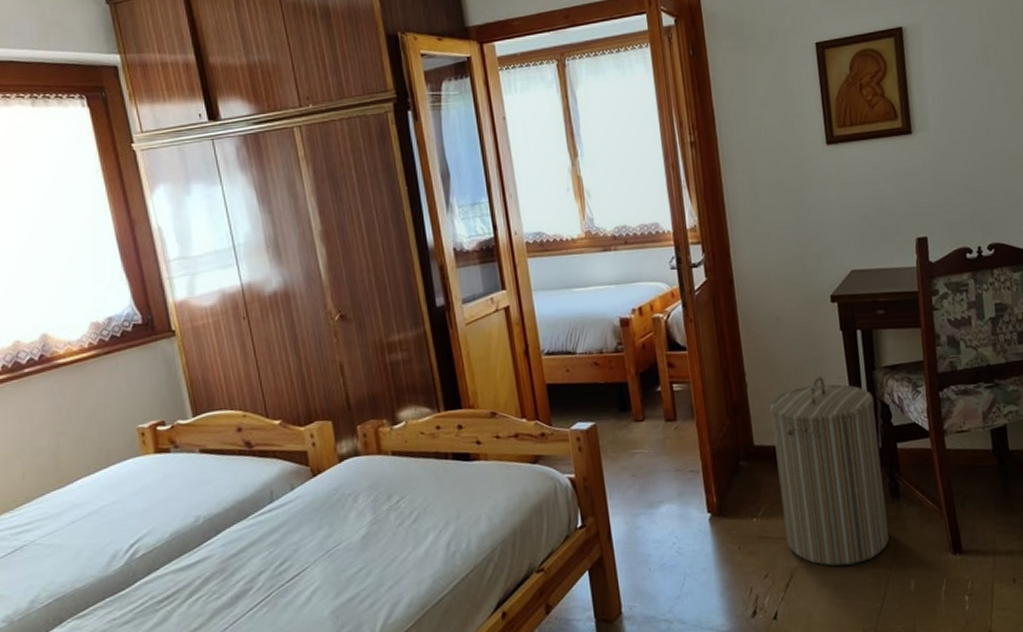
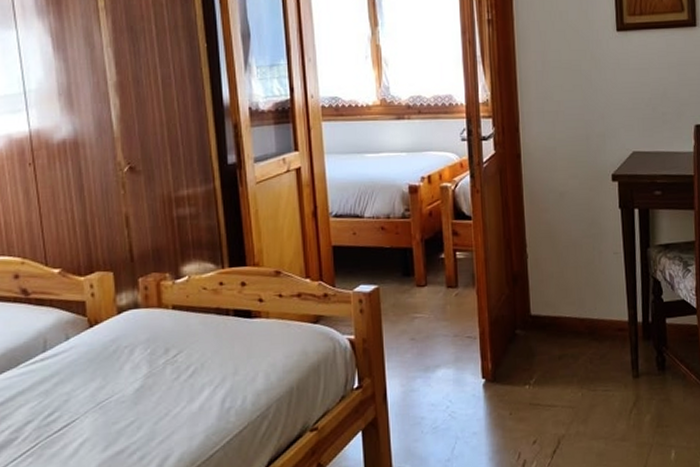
laundry hamper: present [769,376,890,566] -> none [547,251,654,435]

